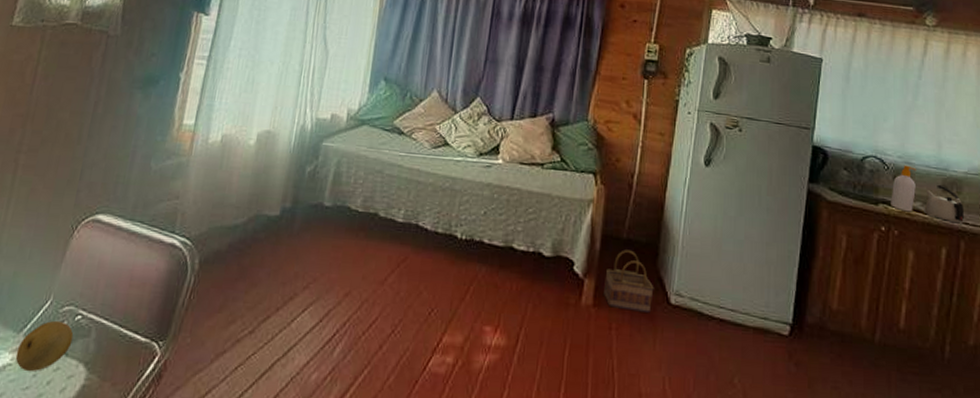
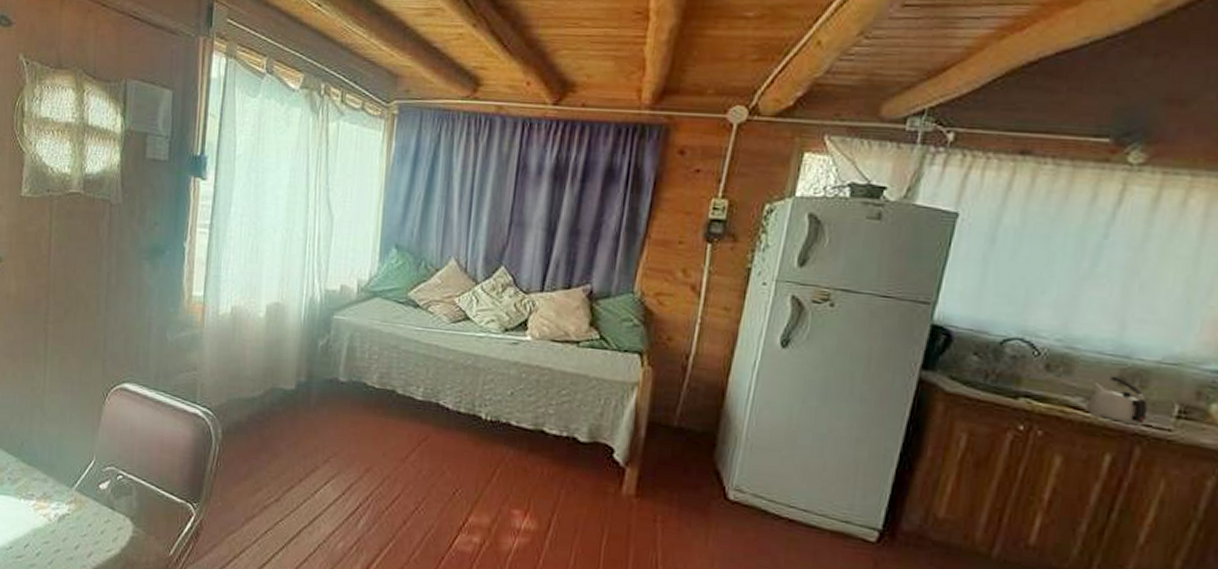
fruit: present [15,320,74,371] -> none [71,478,118,522]
basket: present [604,249,654,313] -> none [648,438,709,507]
soap bottle: present [891,164,917,212] -> none [1036,350,1082,409]

